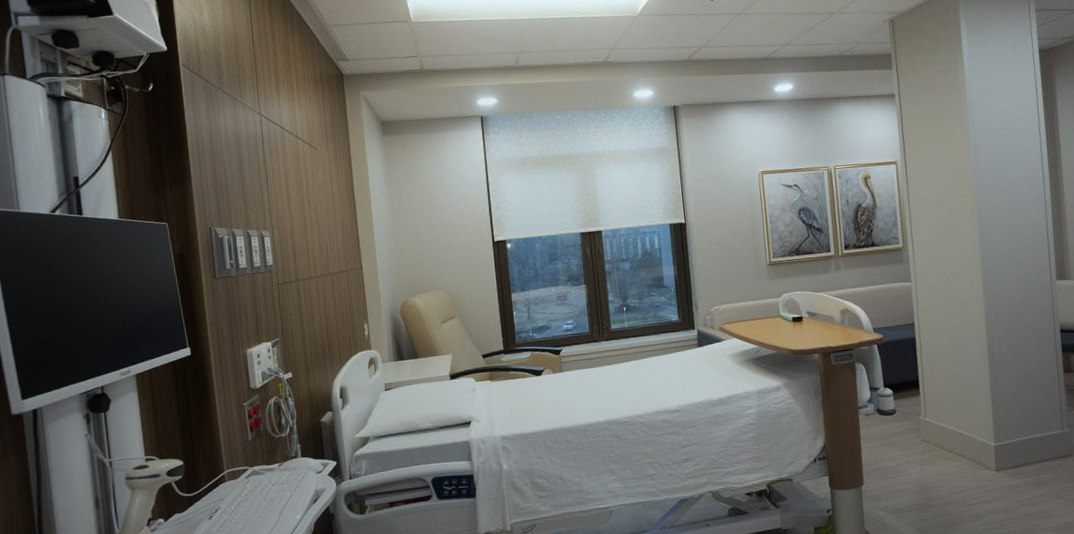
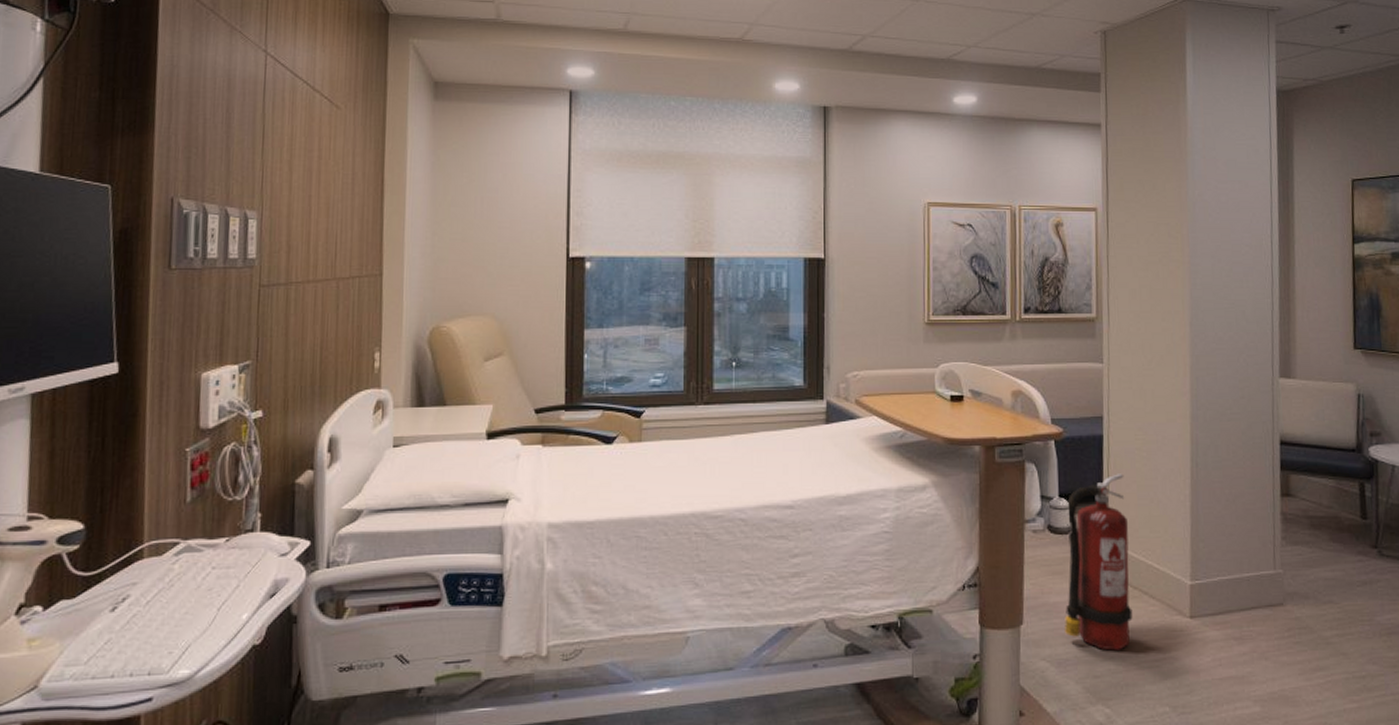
fire extinguisher: none [890,365,950,500] -> present [1065,474,1133,651]

